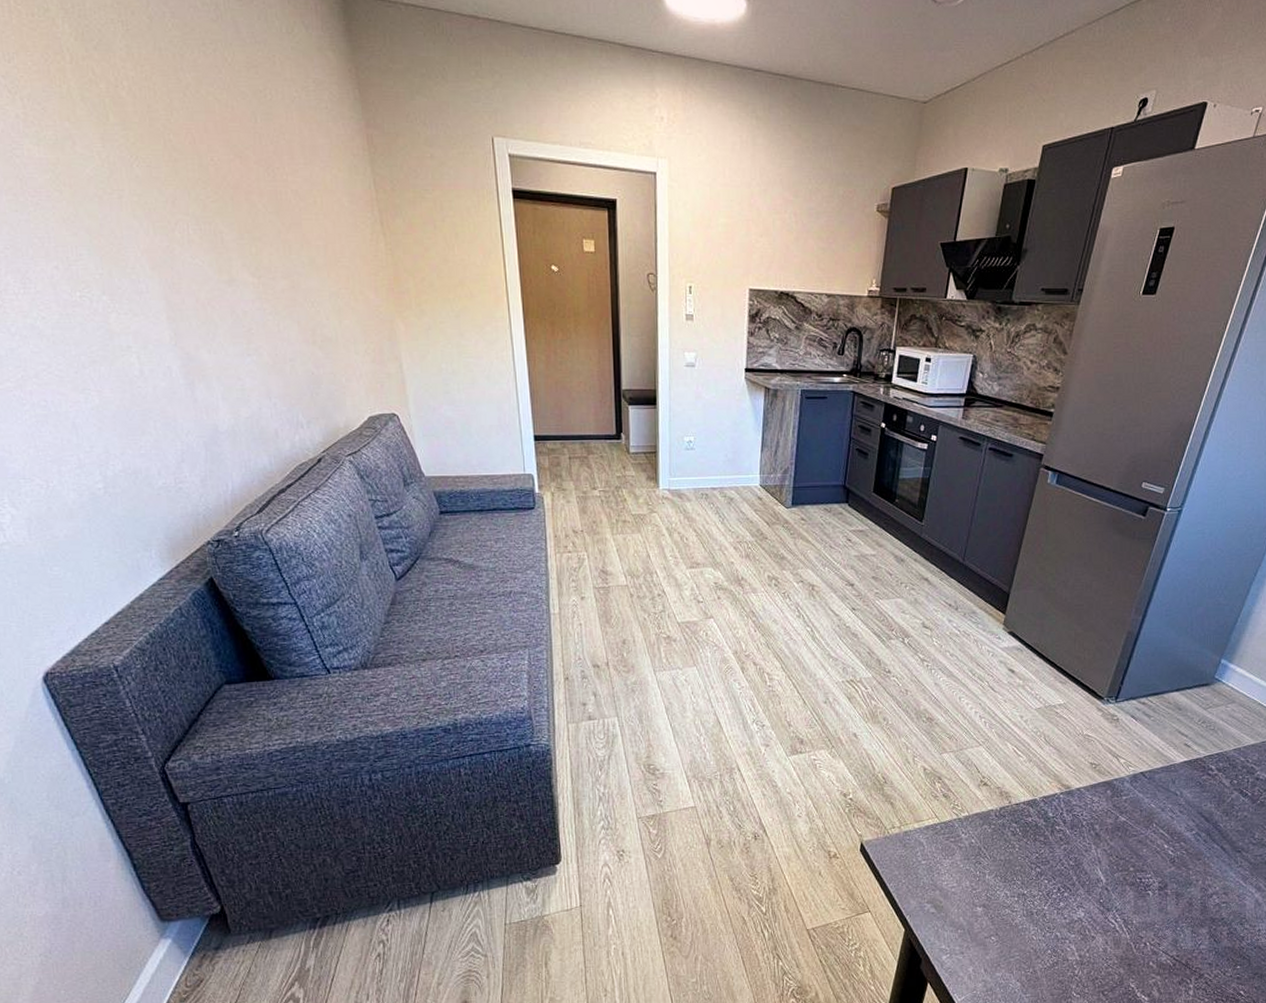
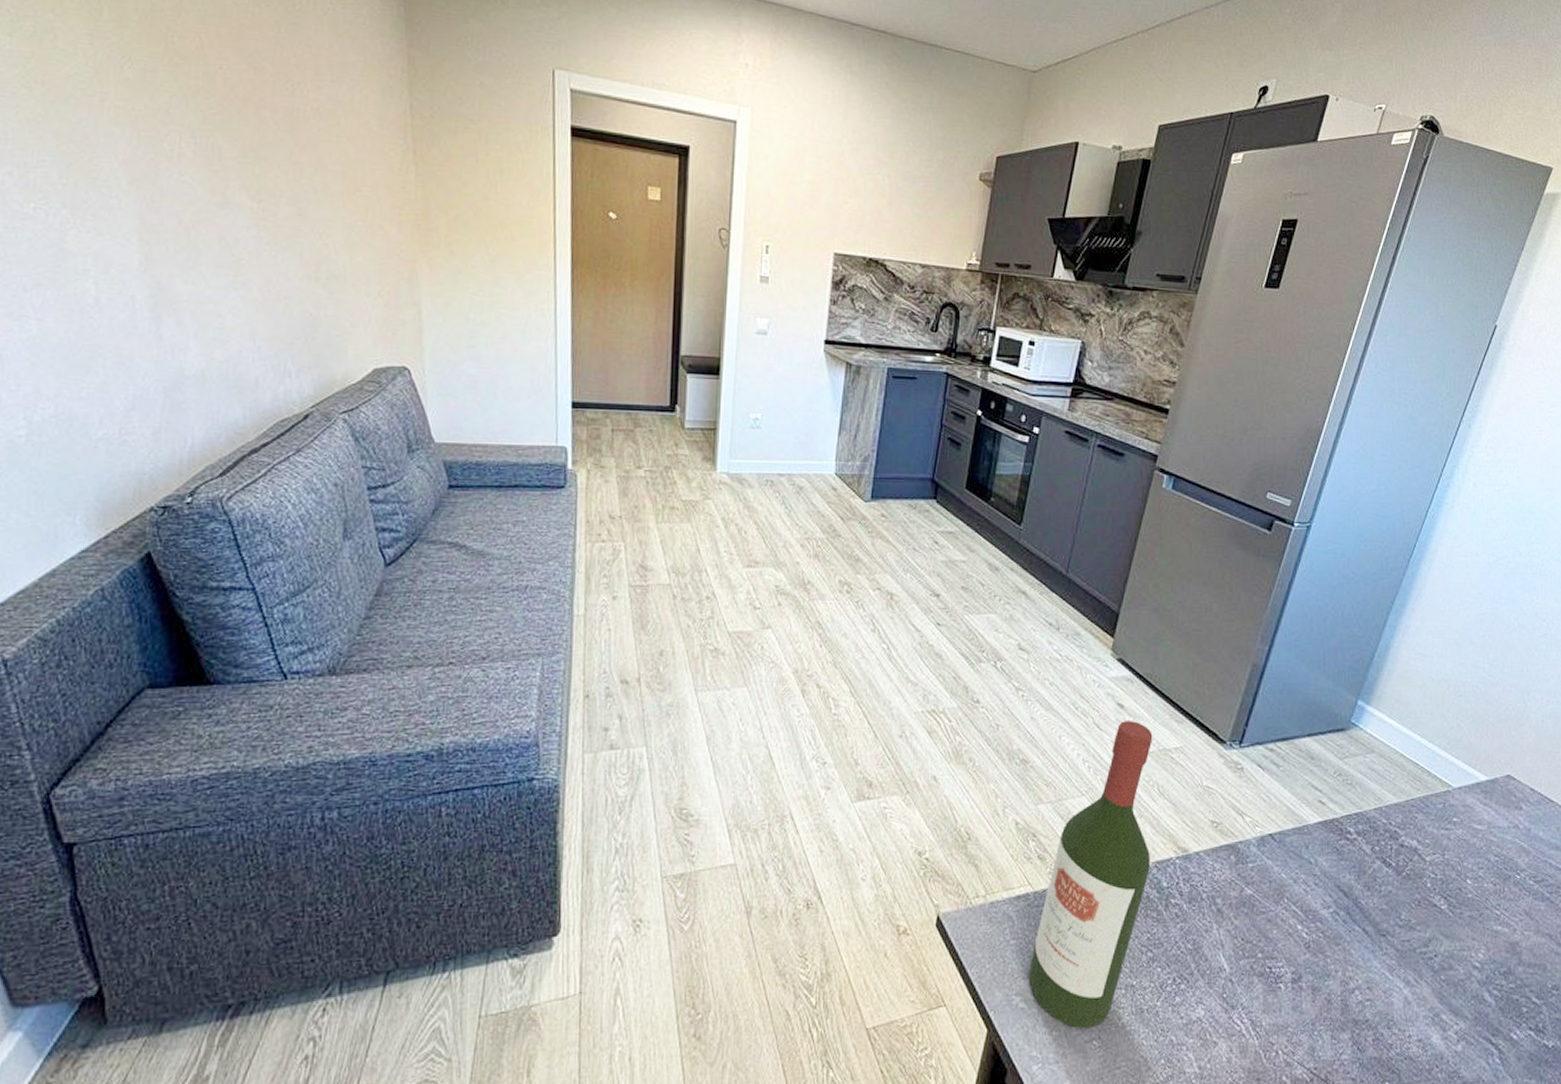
wine bottle: none [937,683,1040,928] -> present [1028,721,1153,1029]

